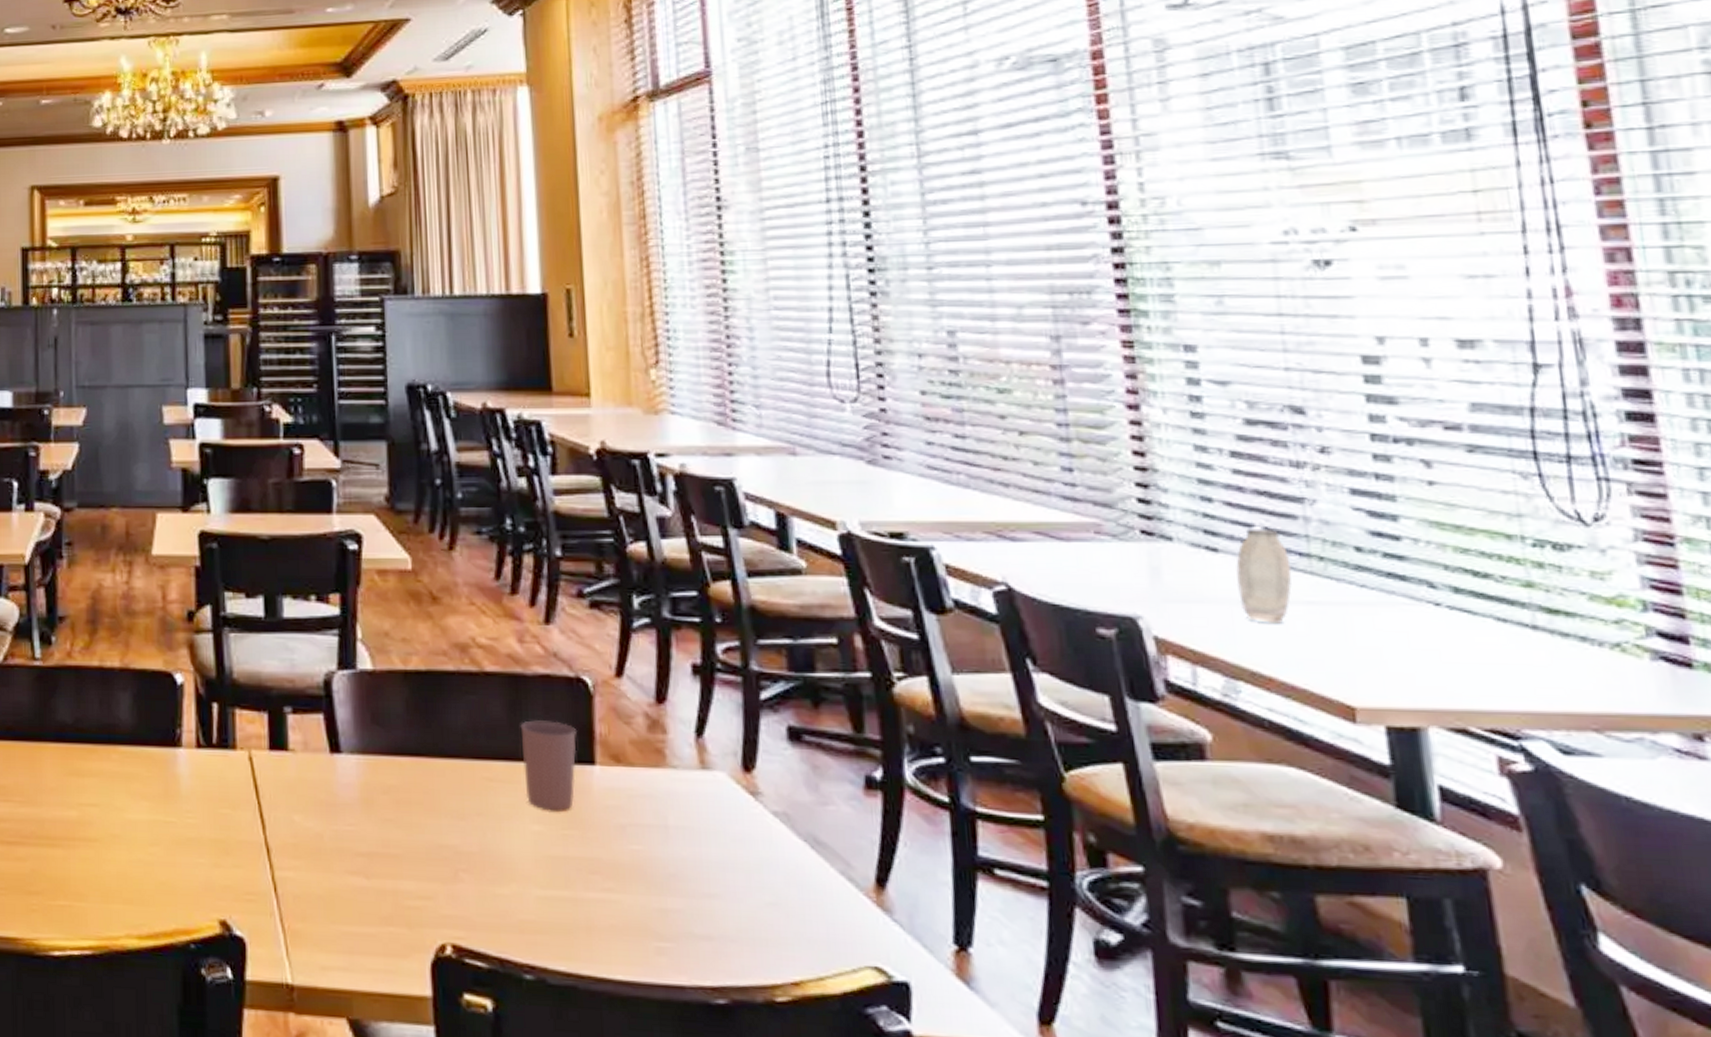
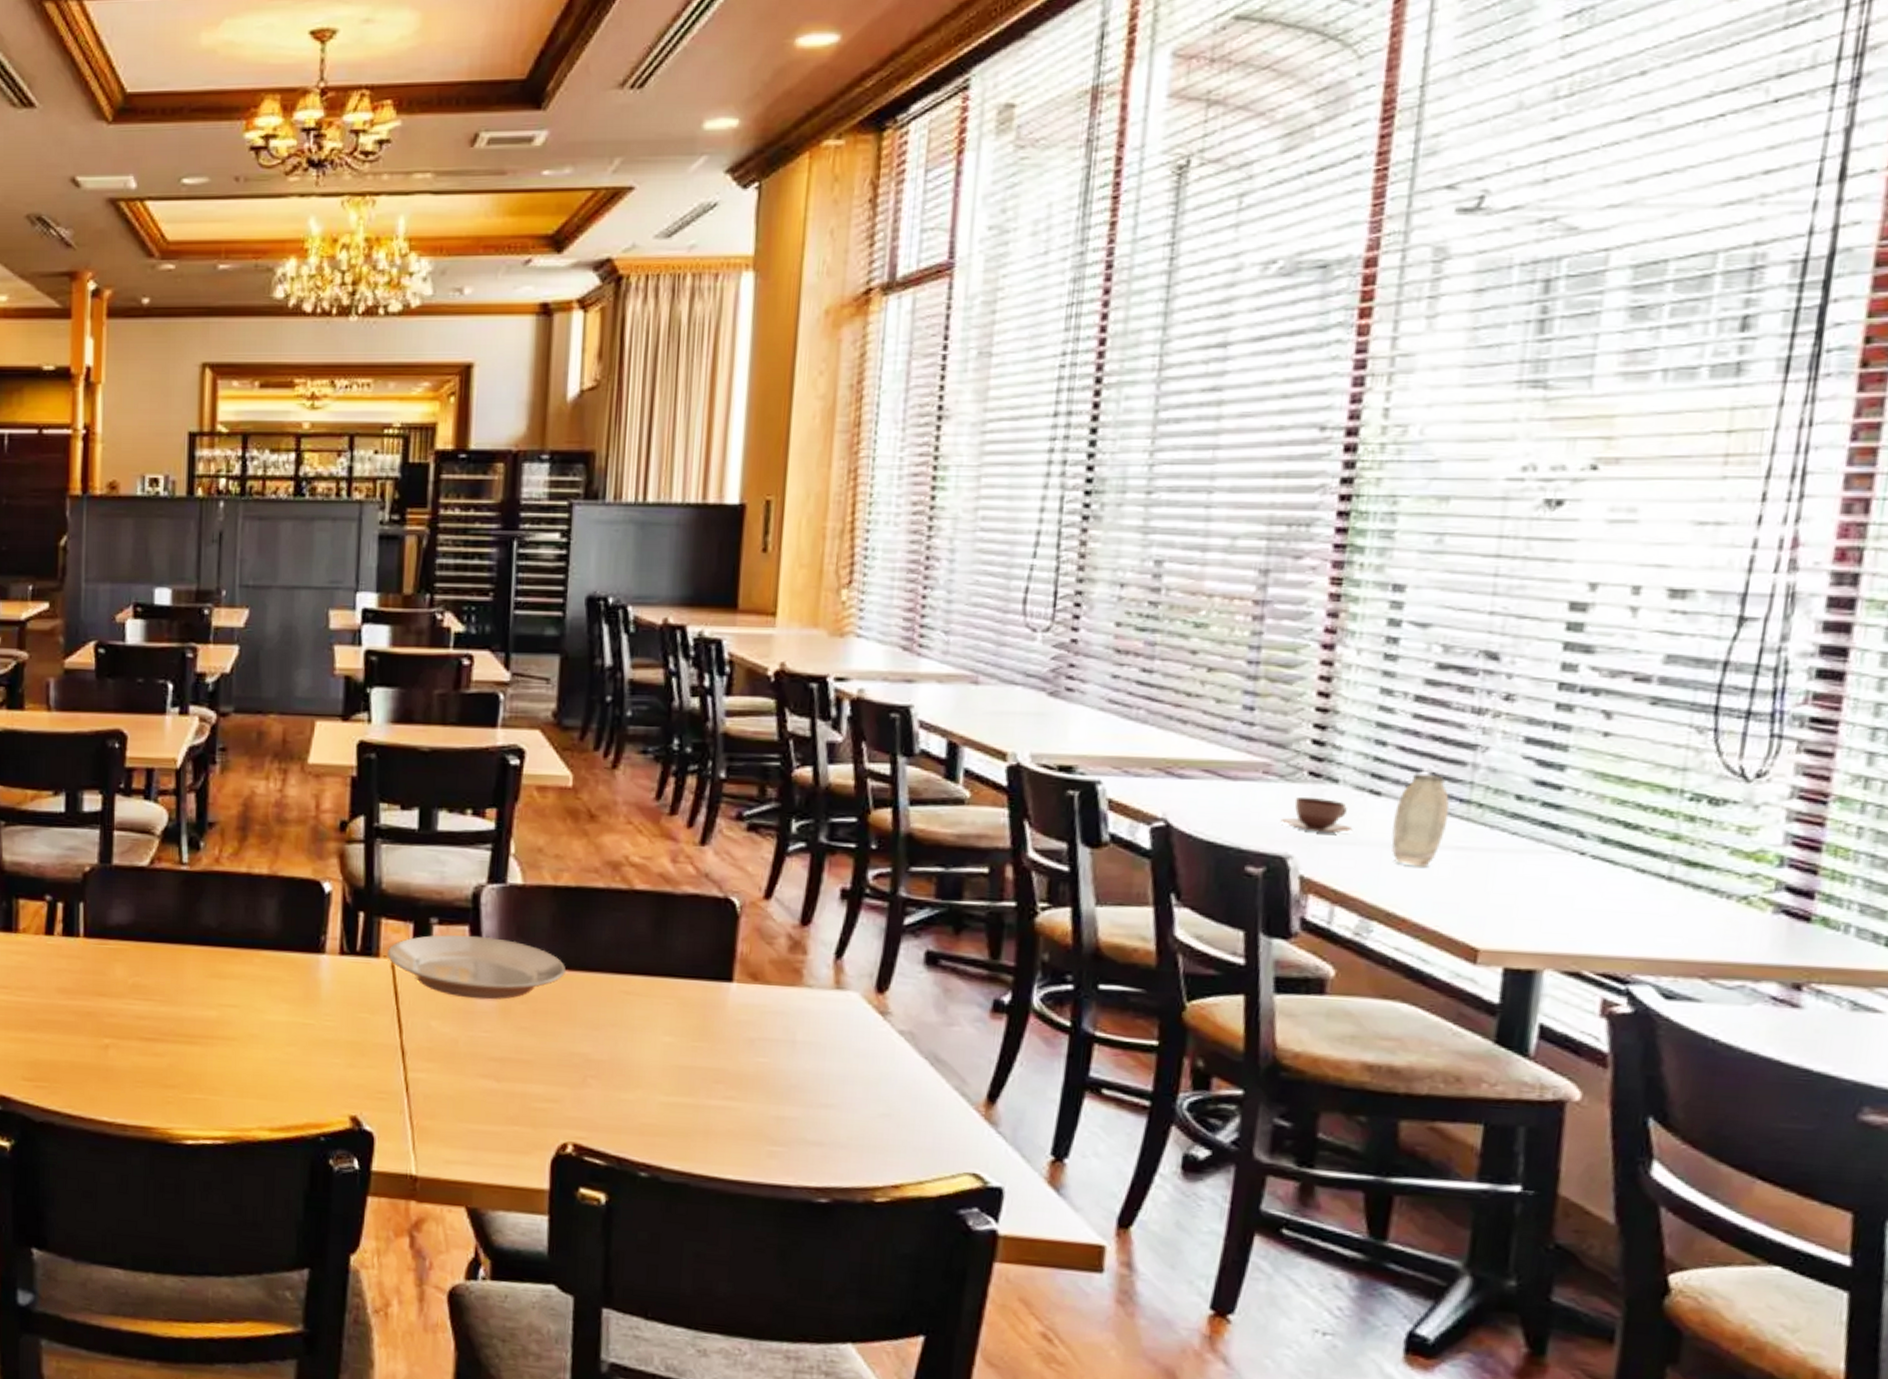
plate: none [244,723,426,791] -> present [388,934,567,1000]
cup: present [520,720,576,811] -> none [660,938,718,1024]
teacup: none [1122,555,1198,591] -> present [1280,796,1353,833]

